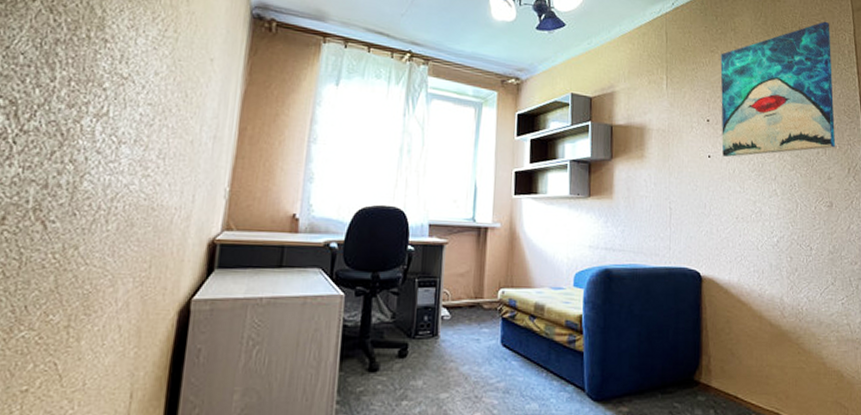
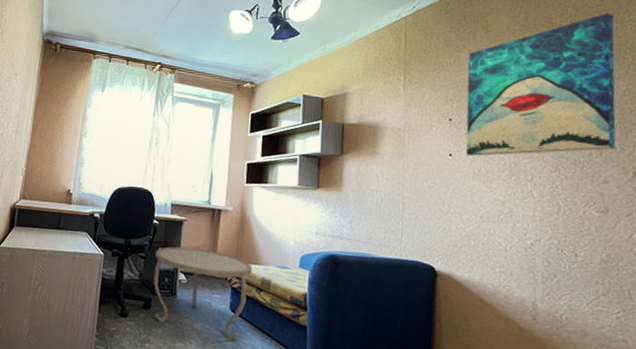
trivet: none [409,275,524,381] -> present [153,246,252,341]

